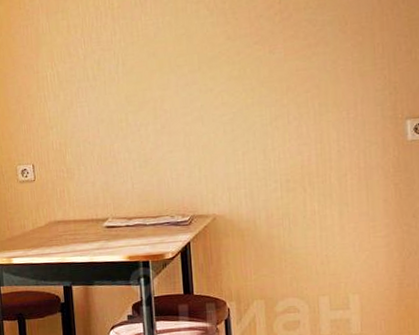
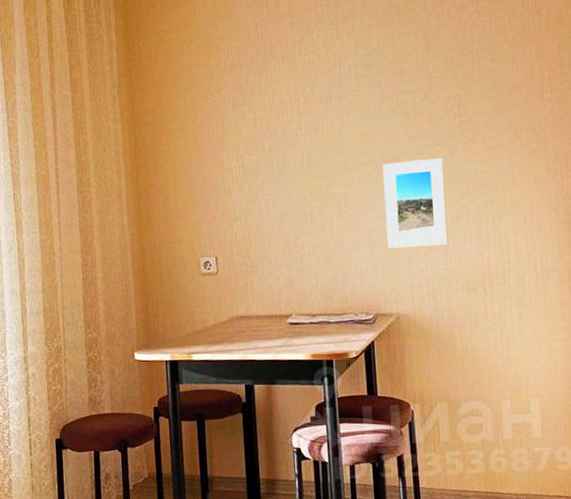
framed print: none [199,57,267,151] -> present [383,158,448,249]

